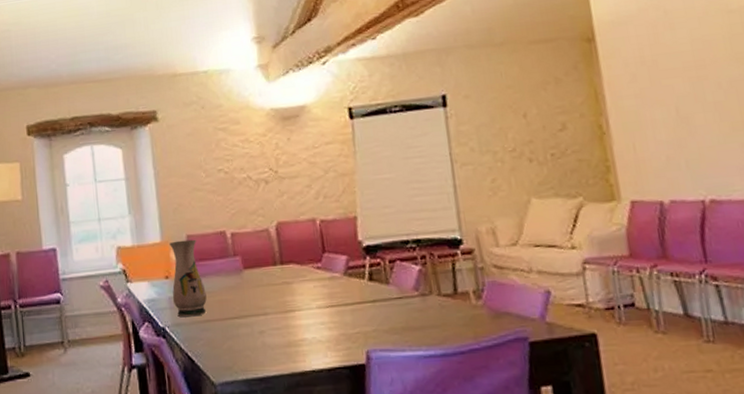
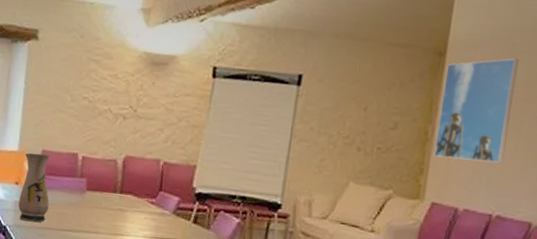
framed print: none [600,26,697,150] -> present [434,58,520,163]

